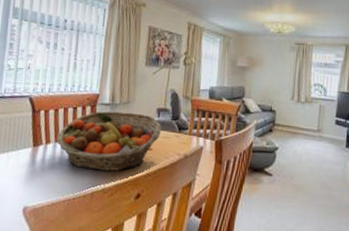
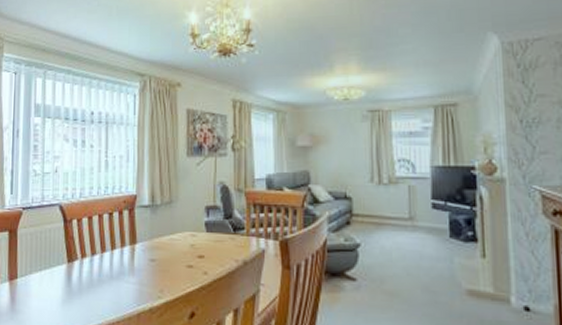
fruit basket: present [57,111,161,172] -> none [93,214,212,287]

